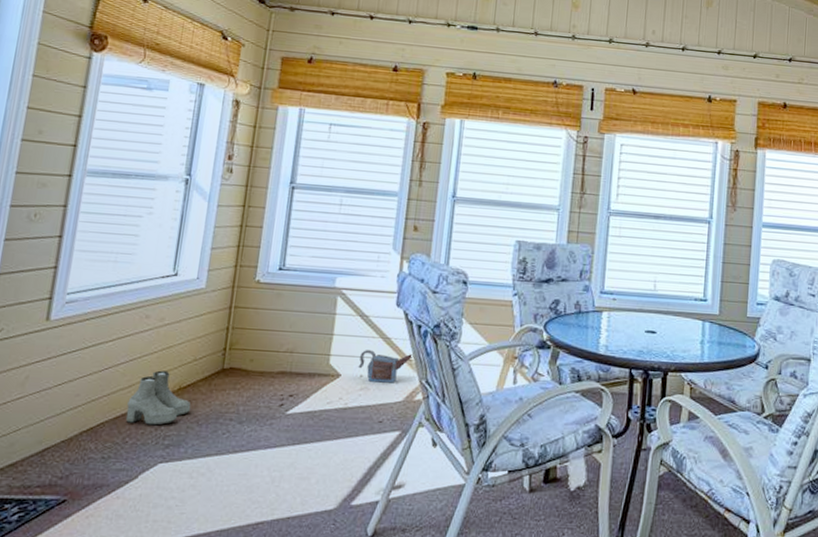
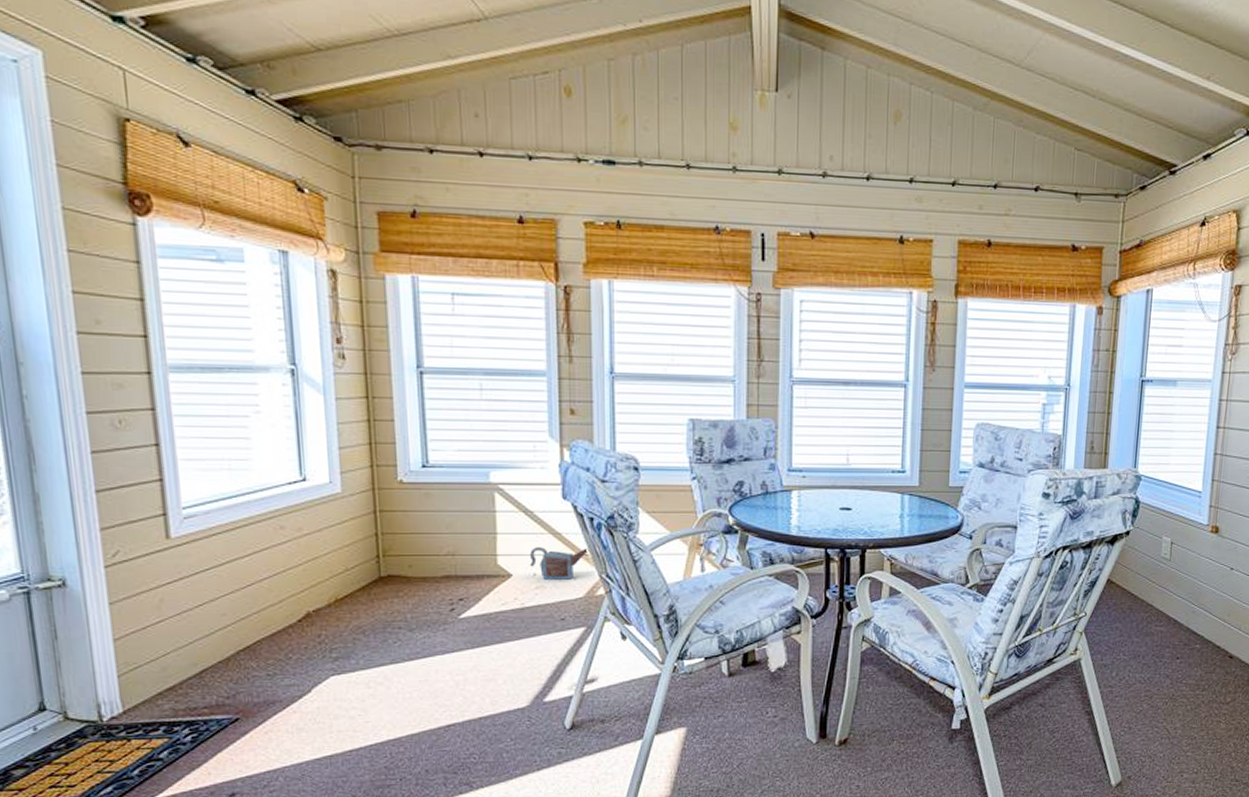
boots: present [126,370,191,426] -> none [281,583,354,640]

